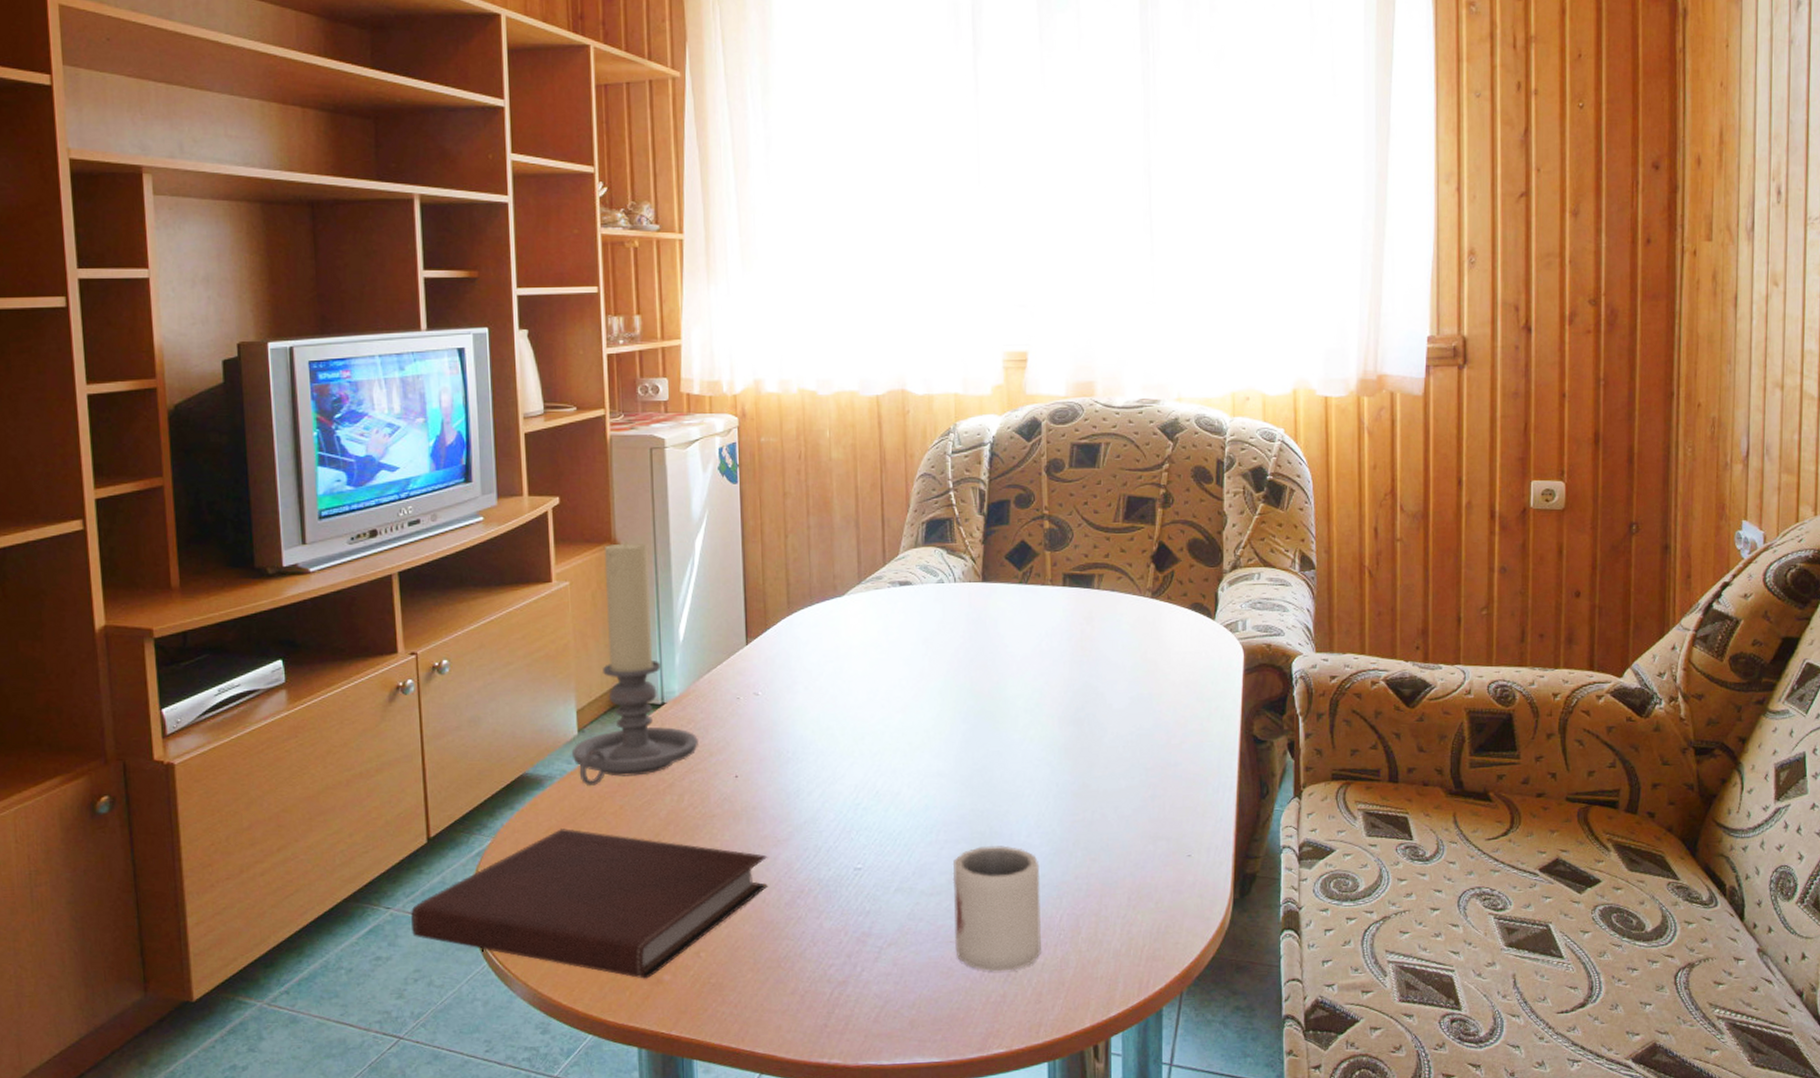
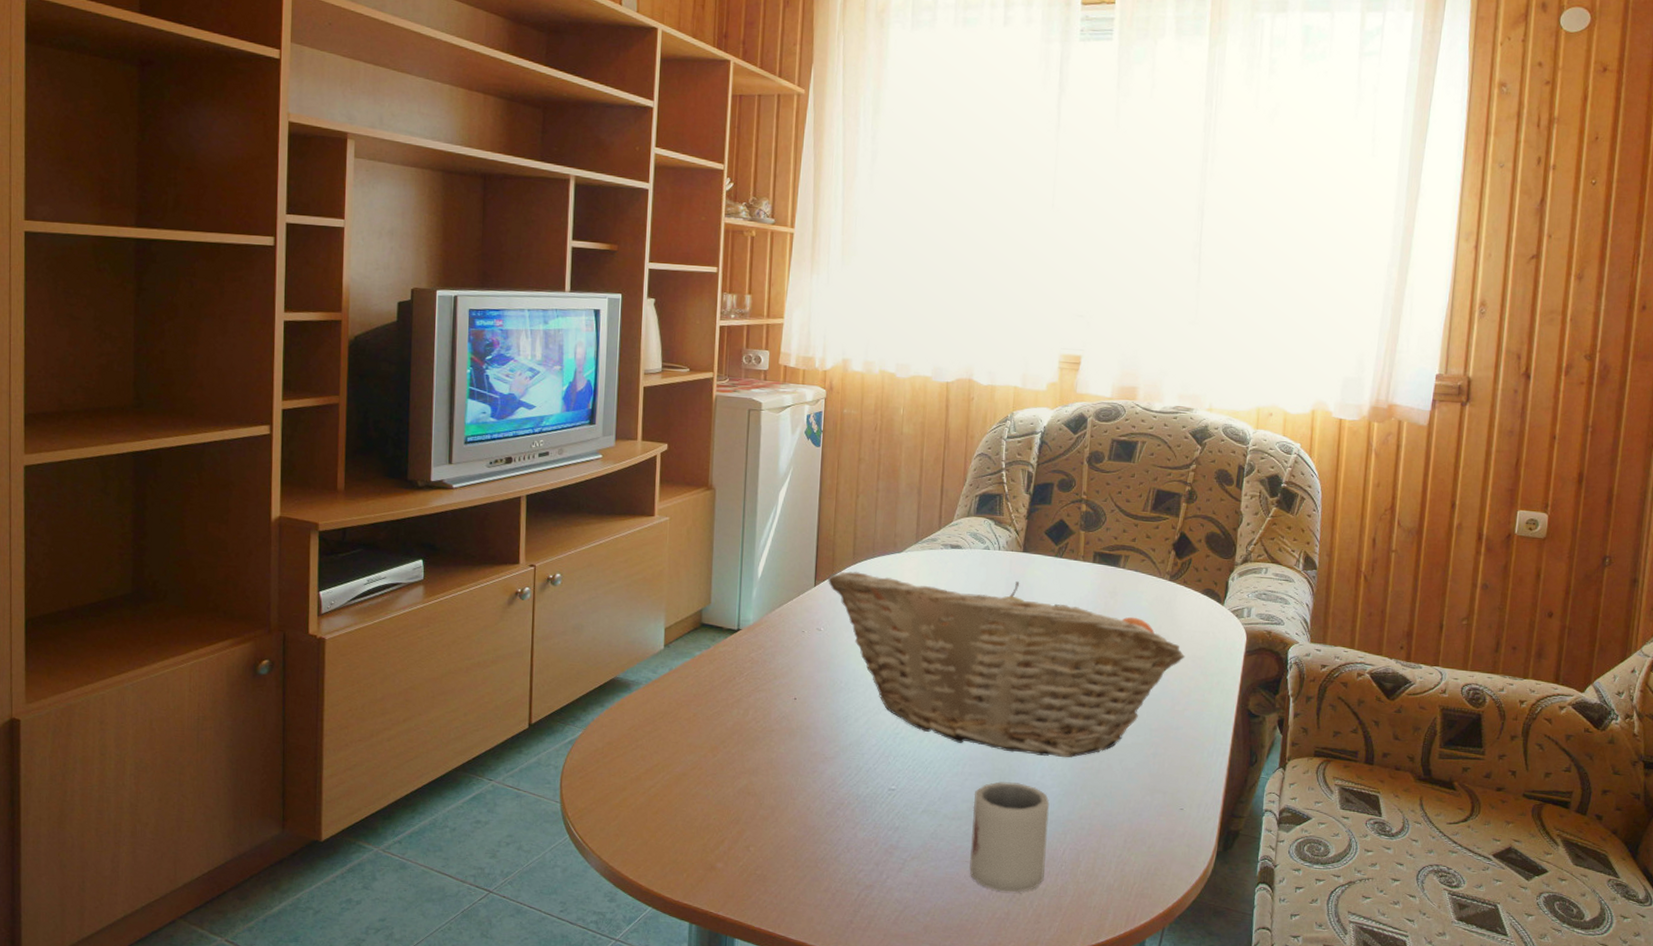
notebook: present [411,829,768,979] -> none [508,728,815,865]
candle holder: present [571,540,698,786] -> none [657,486,766,694]
fruit basket: none [761,616,1177,812] -> present [828,571,1186,758]

